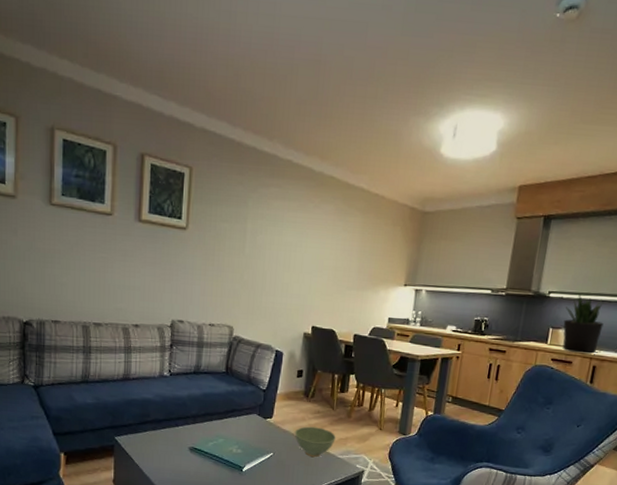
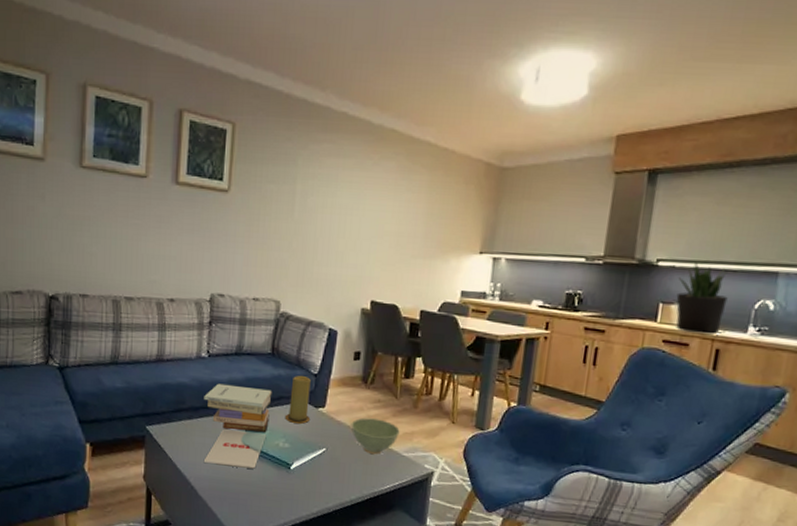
books: none [166,398,227,440] -> present [204,383,272,432]
magazine: none [166,438,222,472] -> present [203,429,267,469]
candle: none [237,390,260,432] -> present [284,375,311,424]

